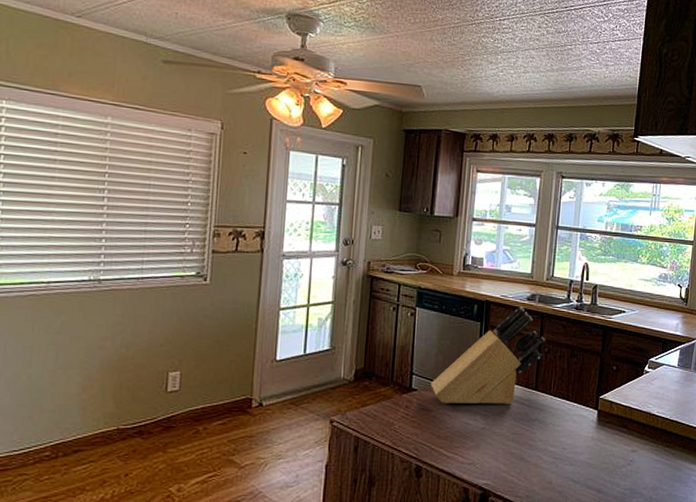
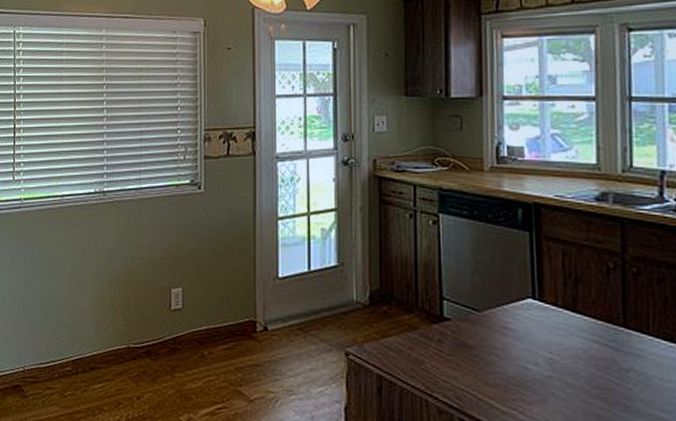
knife block: present [431,306,546,404] -> none [468,209,631,345]

